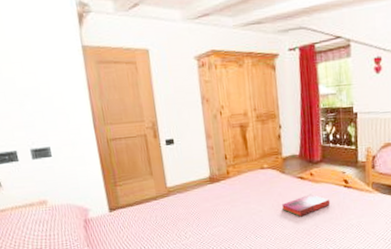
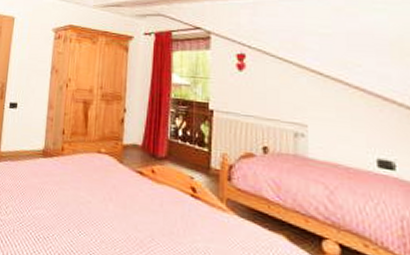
hardback book: present [282,194,331,217] -> none [115,195,172,222]

